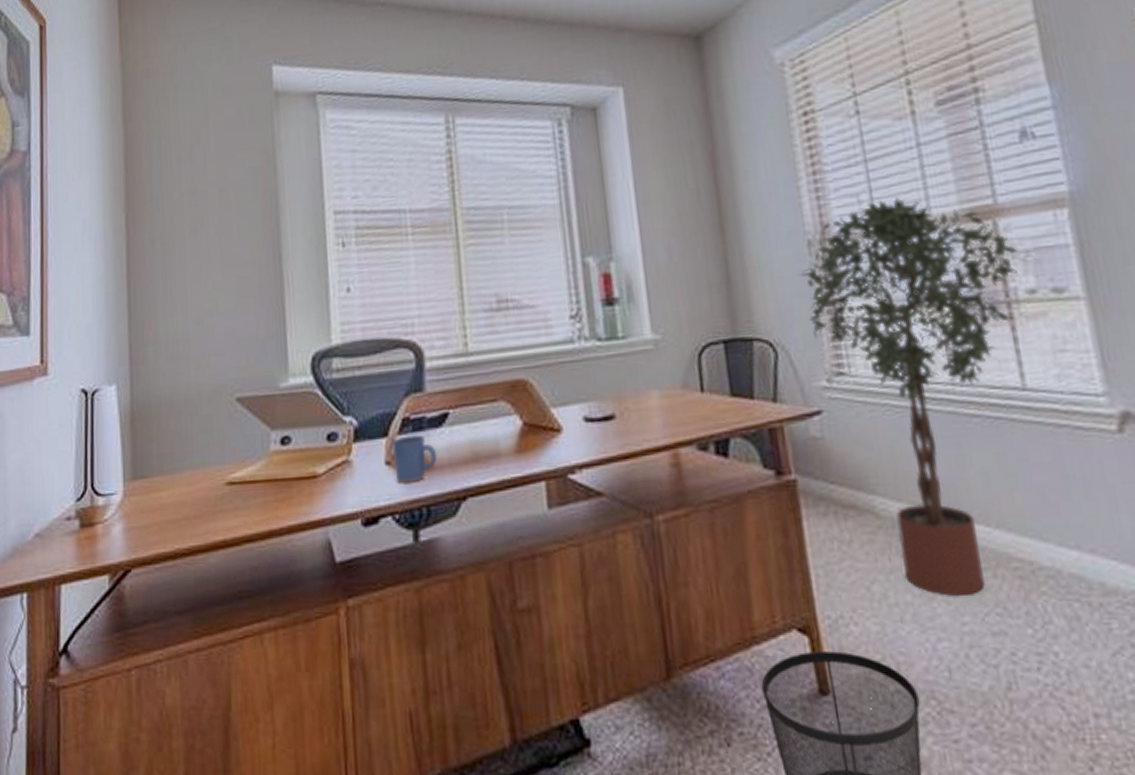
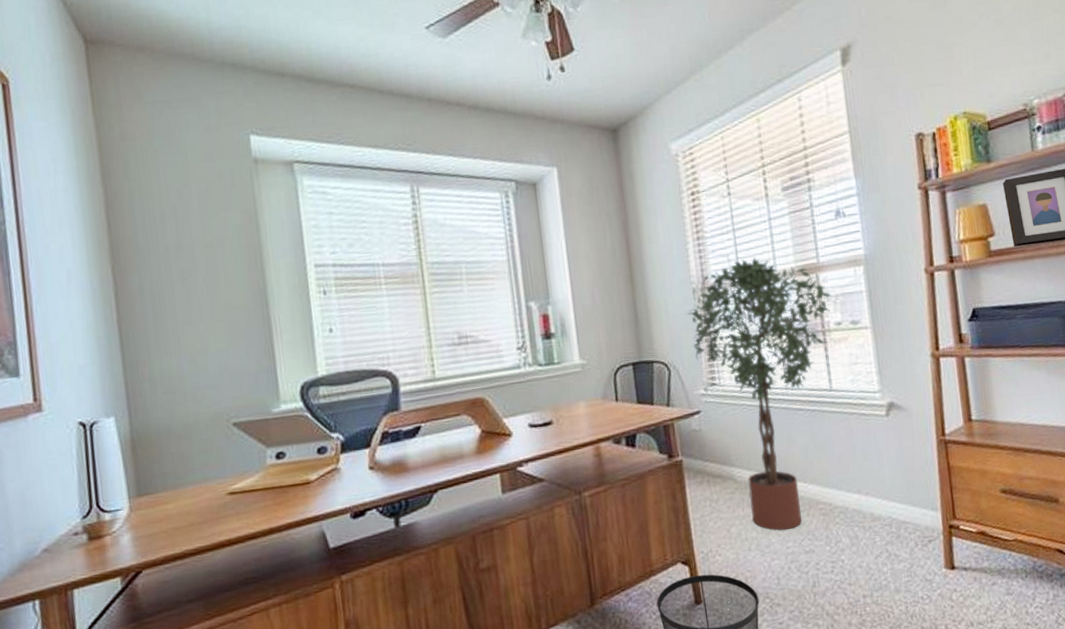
mug: present [391,435,438,484] -> none [373,444,413,483]

